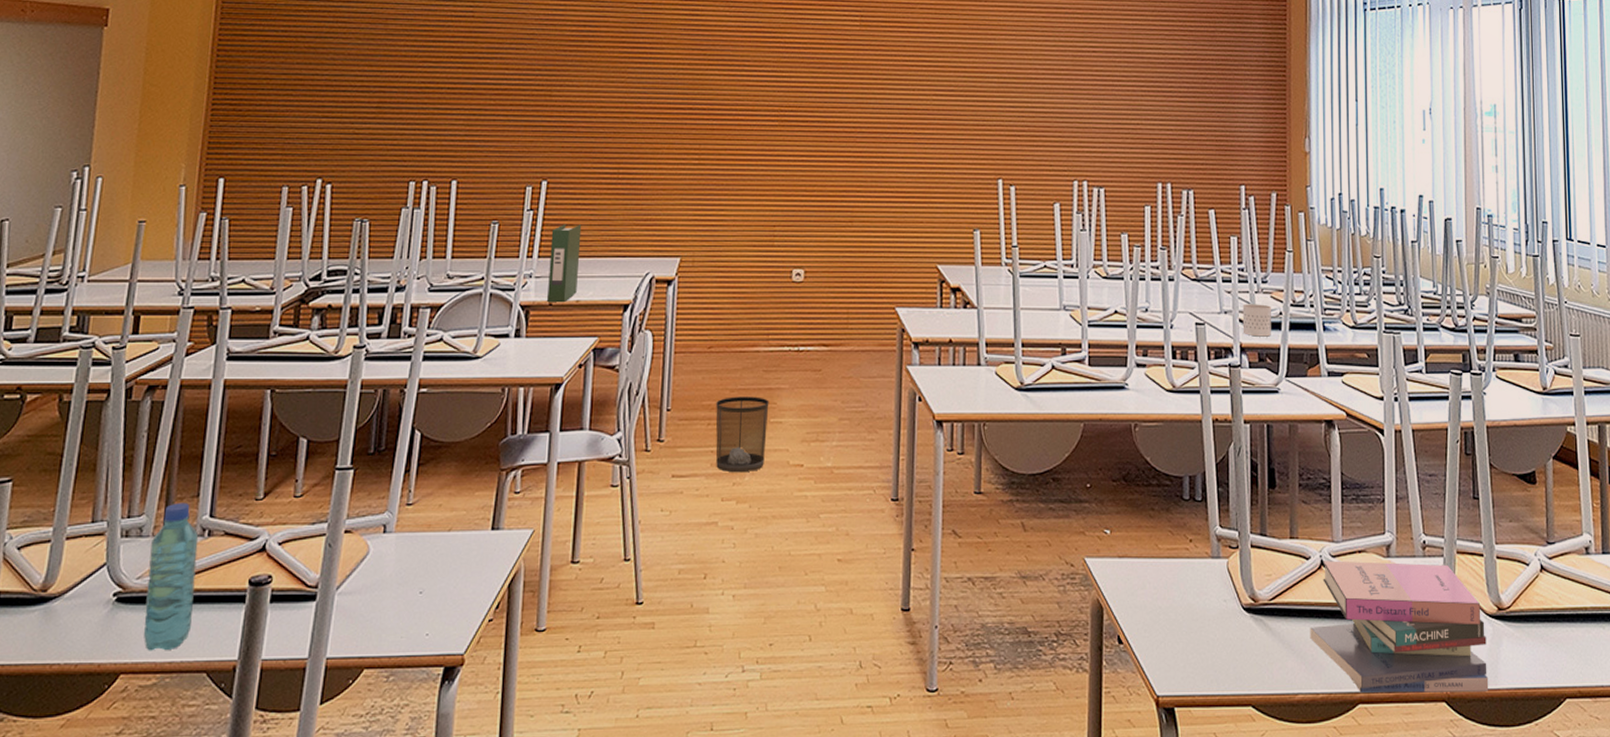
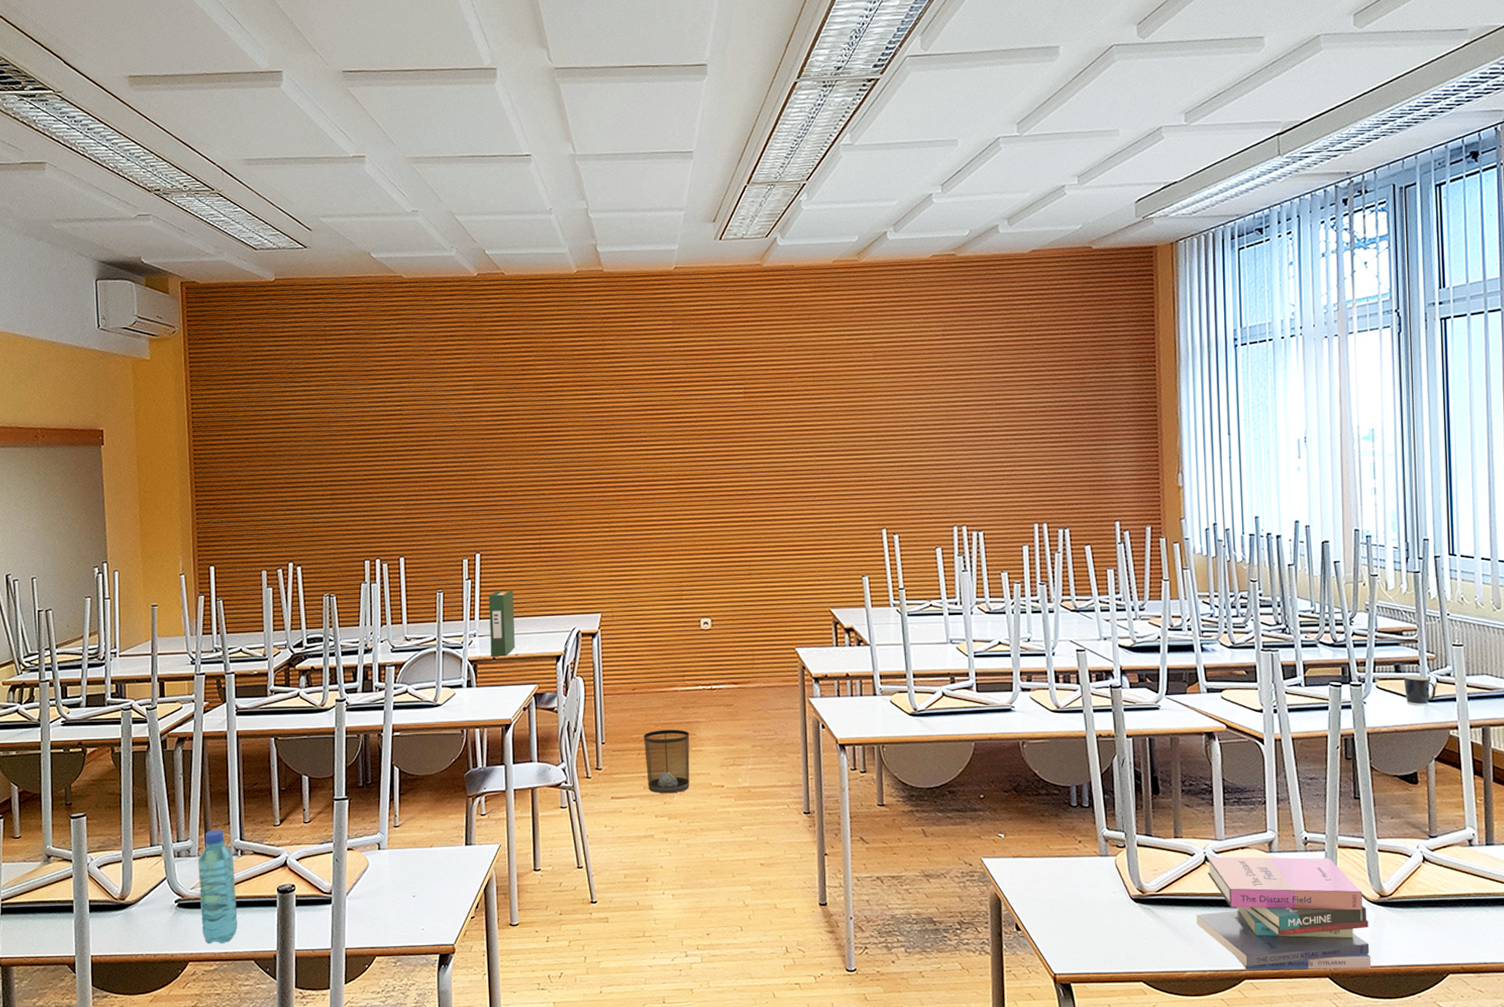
mug: present [1242,304,1271,337] -> none [1121,630,1150,660]
mug: none [1522,365,1554,399] -> present [1403,675,1436,706]

